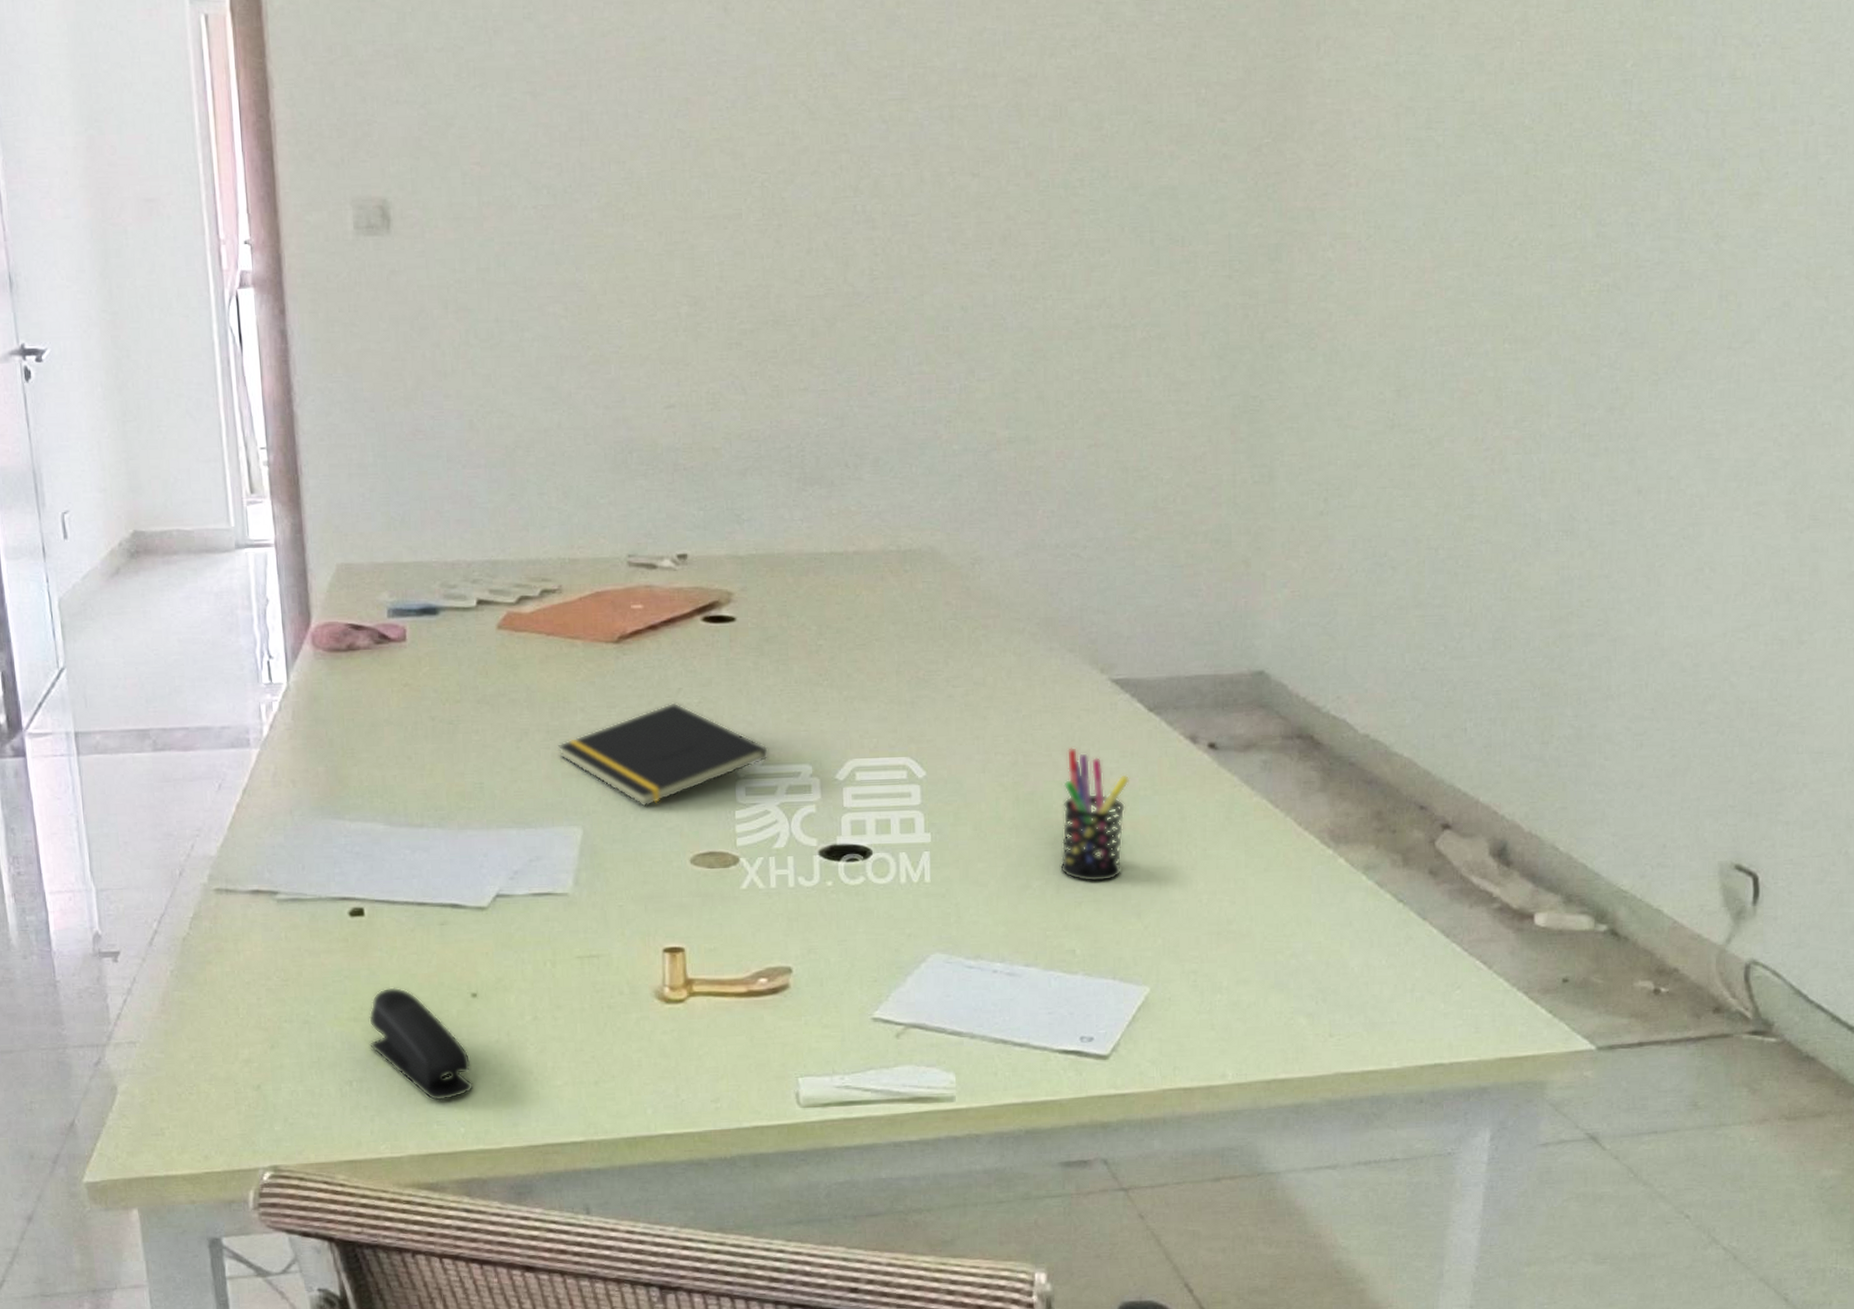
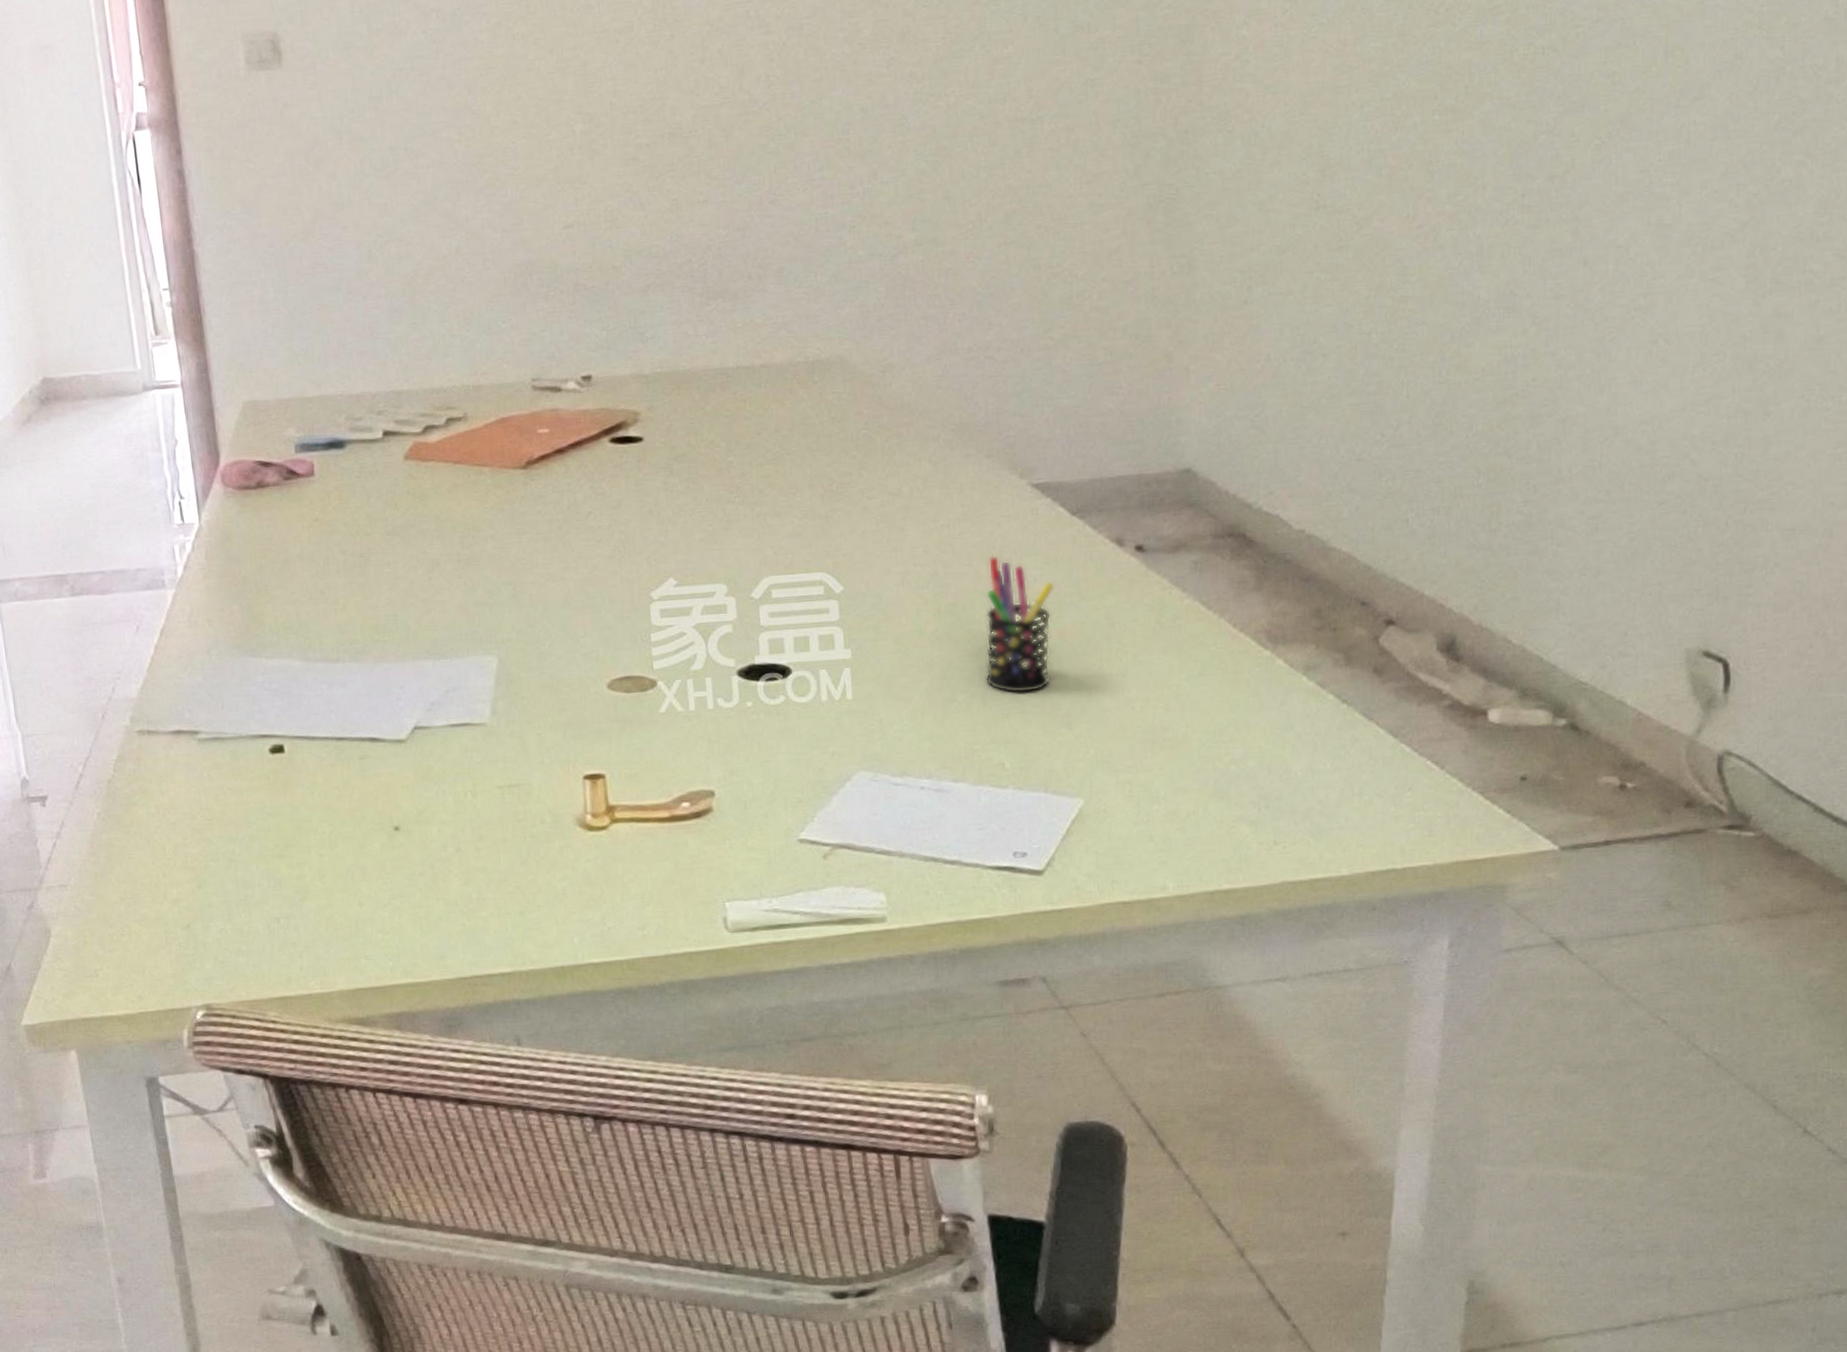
stapler: present [369,987,474,1101] -> none [293,823,400,936]
notepad: present [558,702,769,807] -> none [470,526,683,633]

